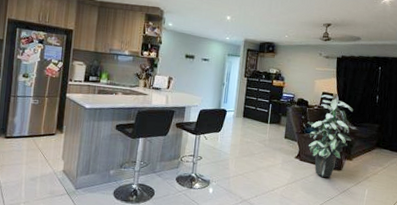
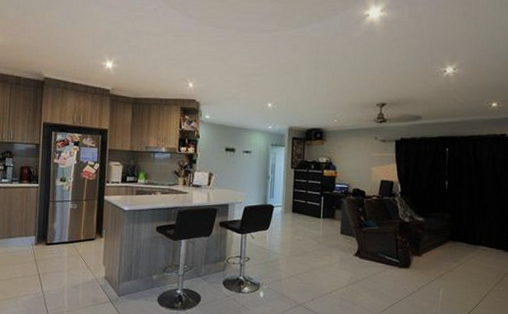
indoor plant: present [307,94,354,178] -> none [366,183,419,277]

